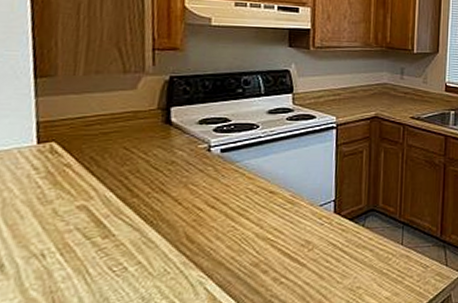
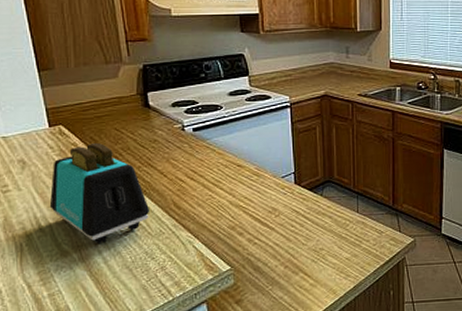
toaster: none [20,164,155,289] -> present [49,143,150,245]

